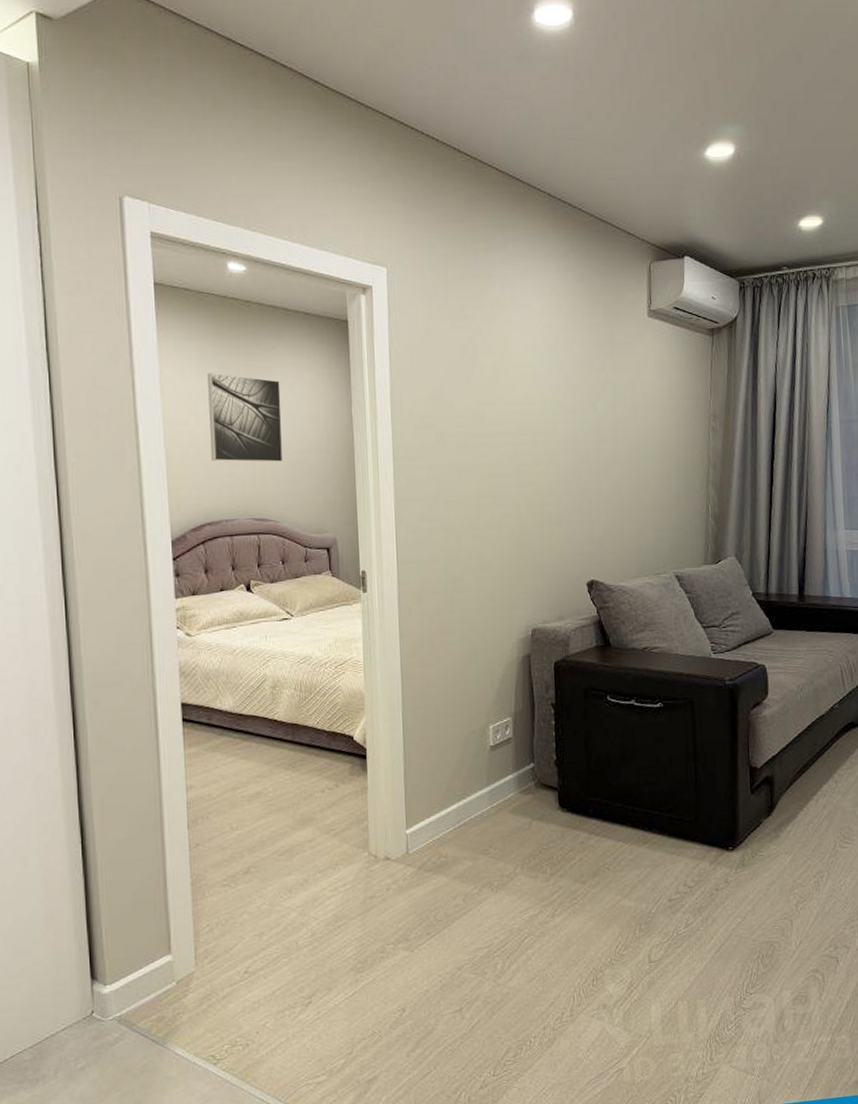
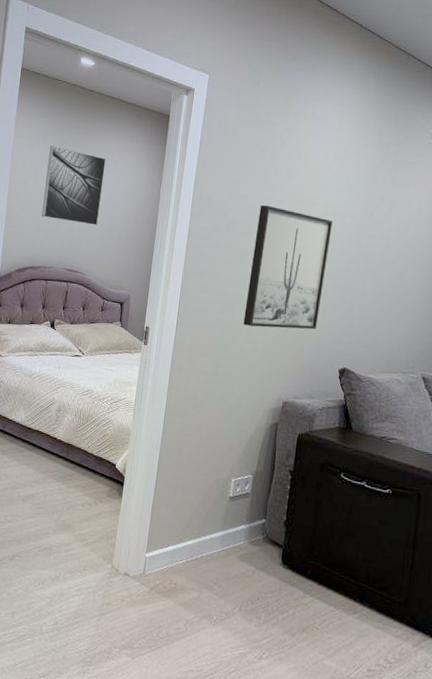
wall art: none [470,411,556,551] -> present [243,205,333,330]

